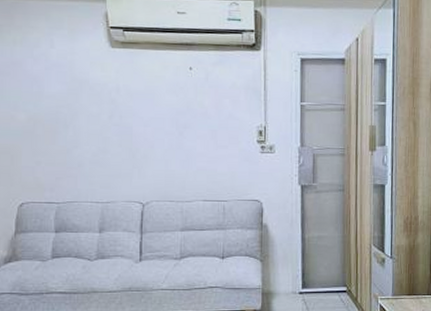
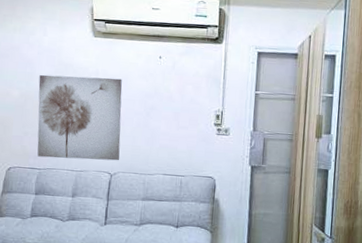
wall art: none [49,93,152,190] -> present [37,74,122,161]

